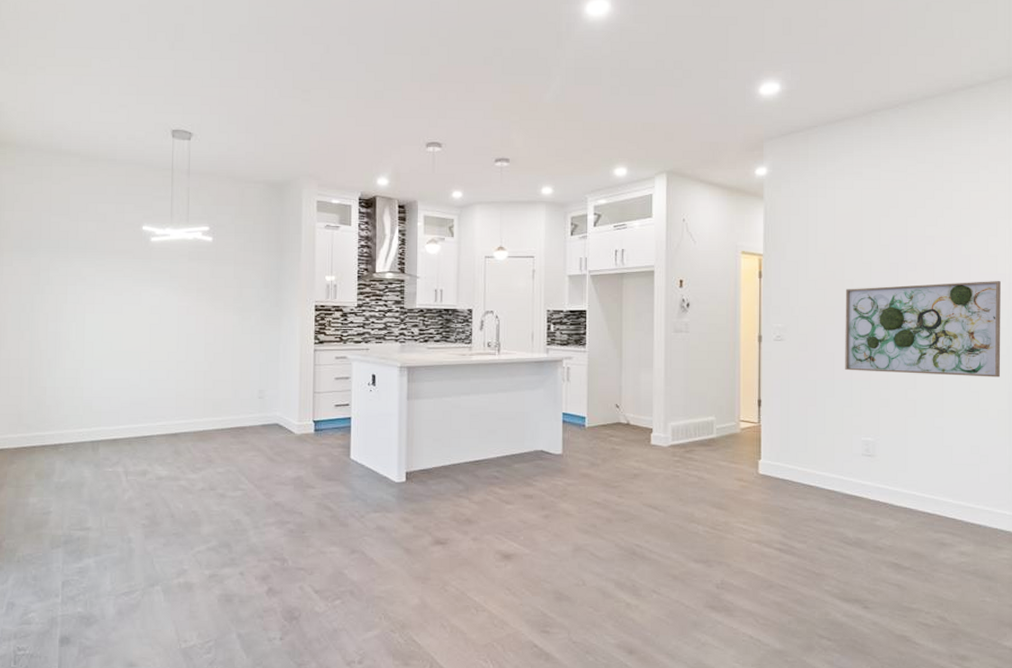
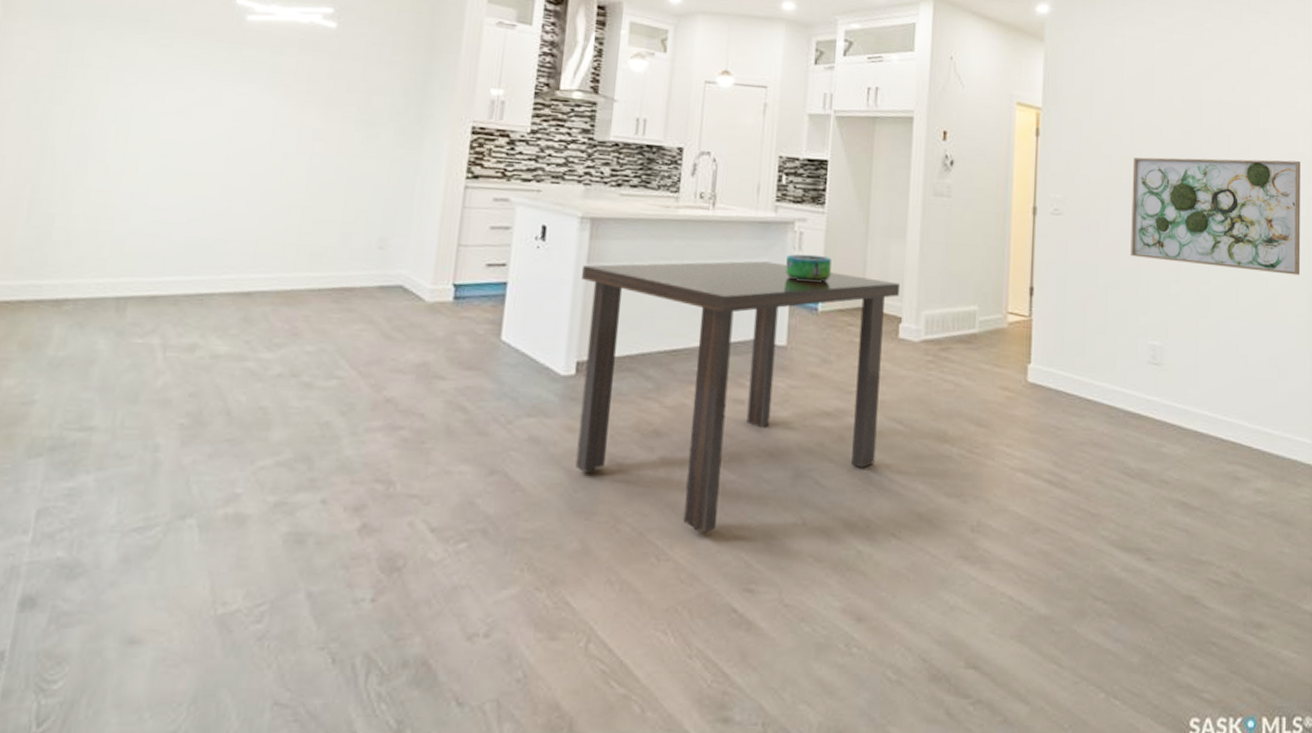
dining table: none [404,391,650,592] -> present [575,261,901,533]
decorative bowl: none [558,384,594,405] -> present [786,254,832,282]

